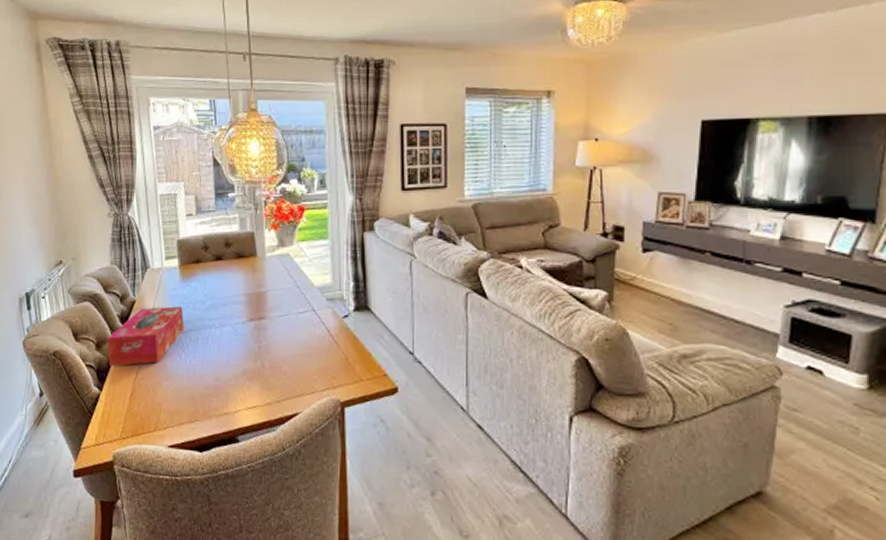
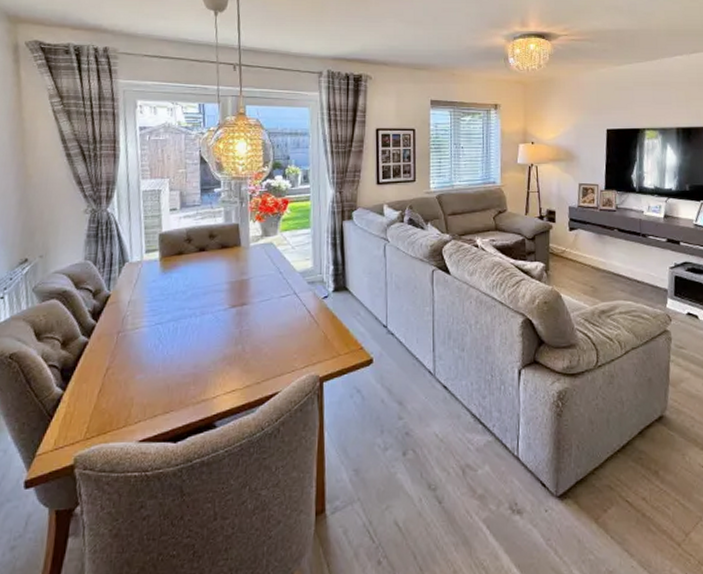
tissue box: present [107,306,184,367] -> none [75,298,163,365]

